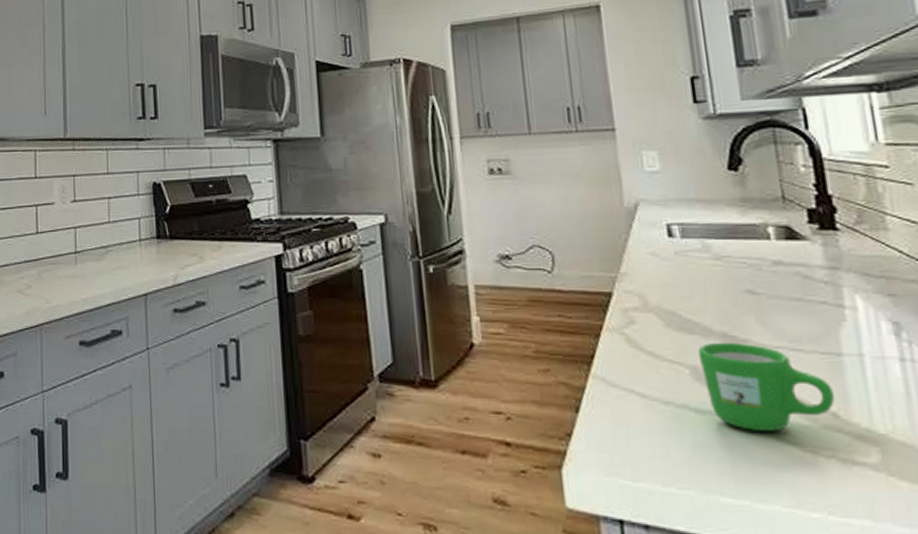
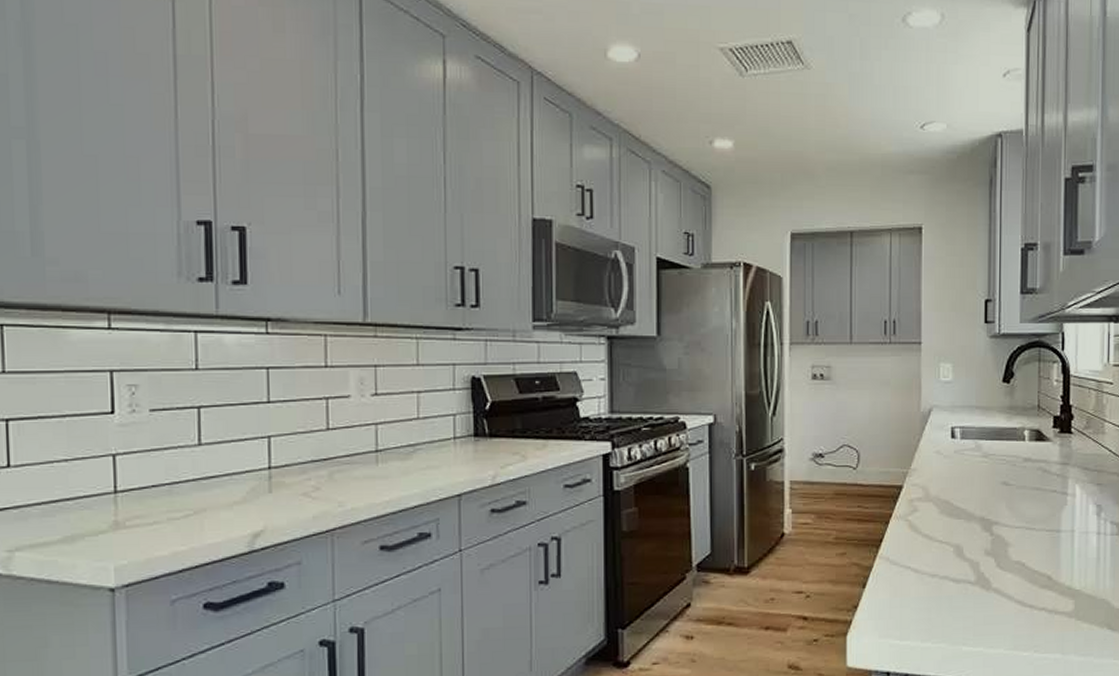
mug: present [697,342,835,431] -> none [961,524,1050,594]

